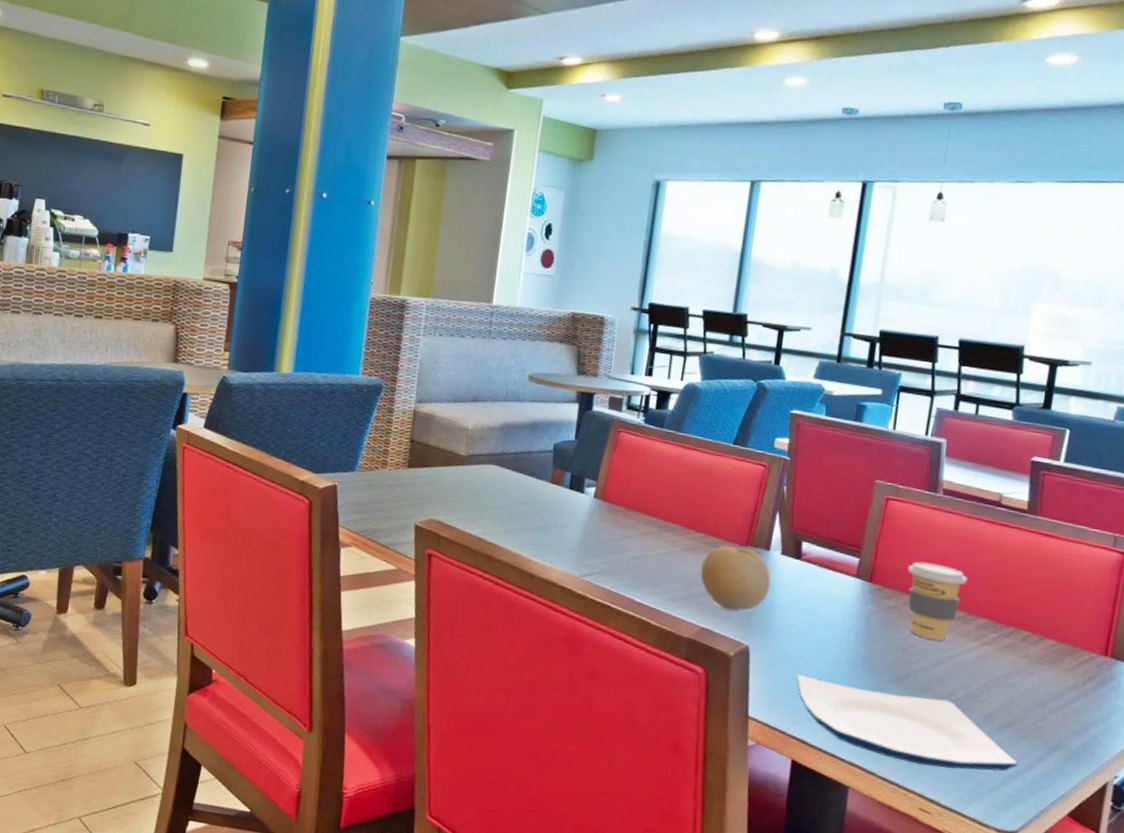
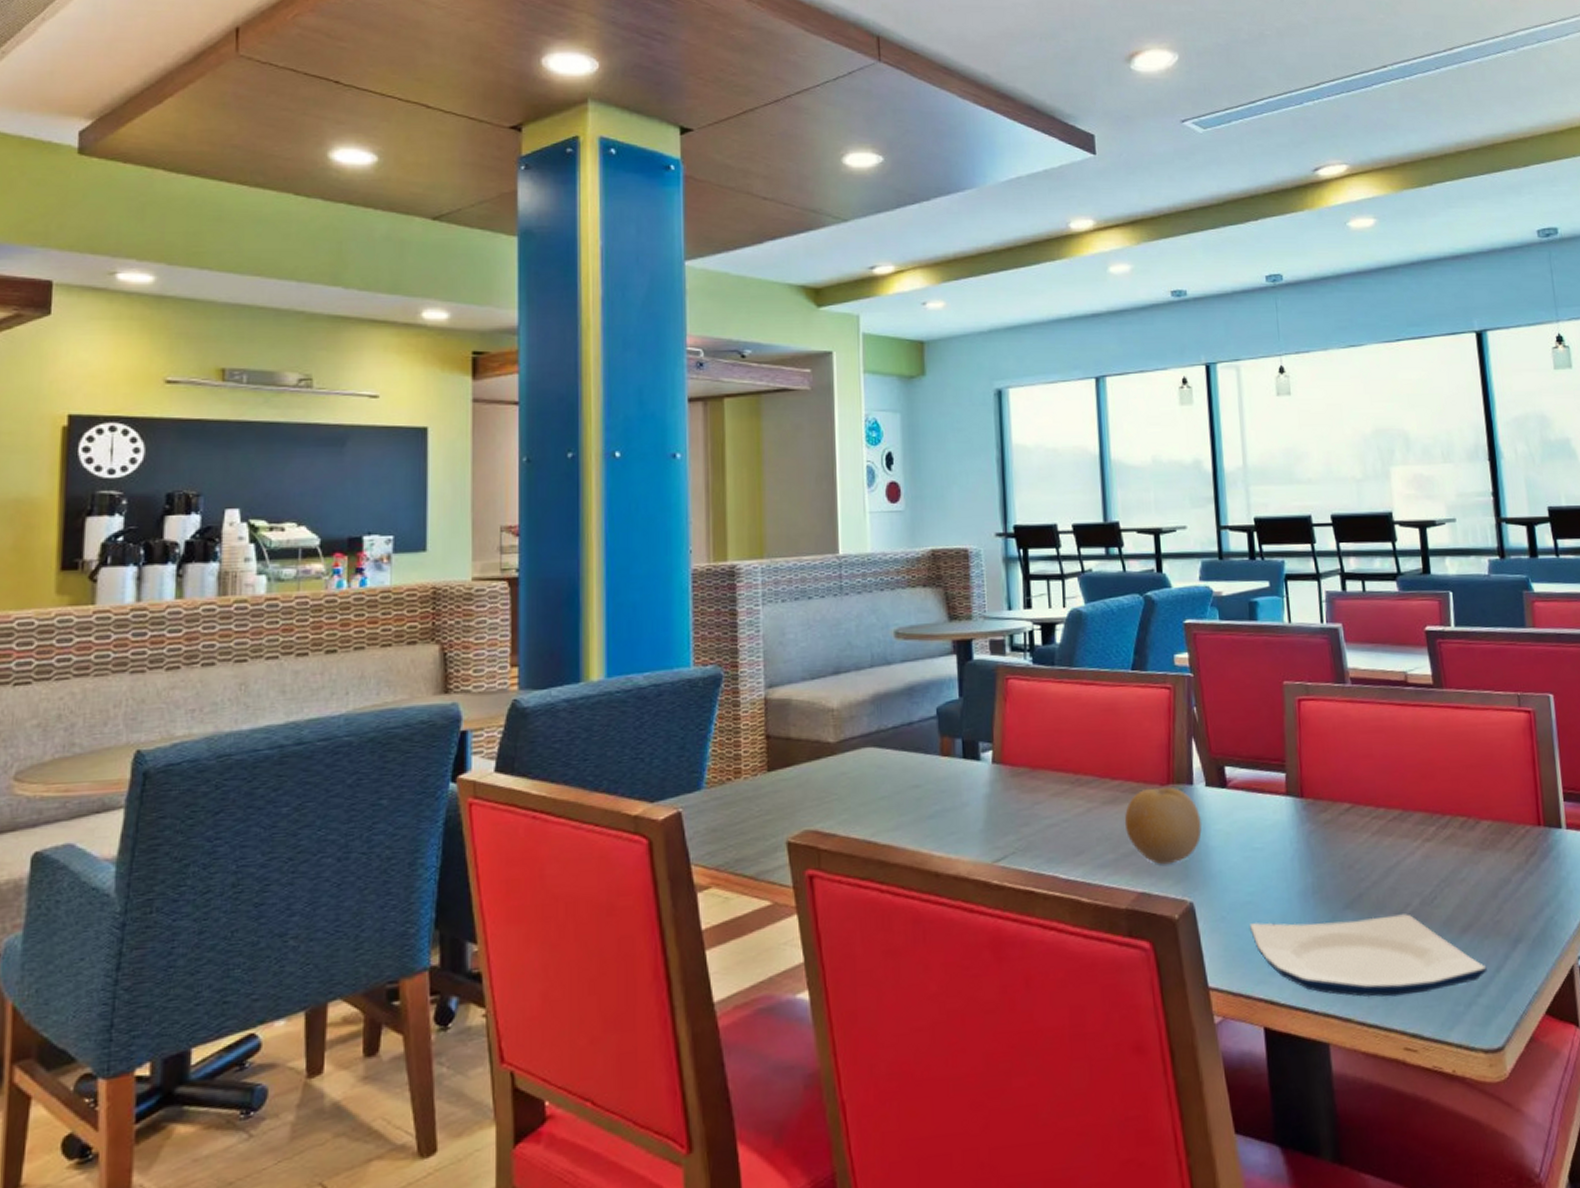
coffee cup: present [907,561,968,640] -> none [1335,762,1395,848]

